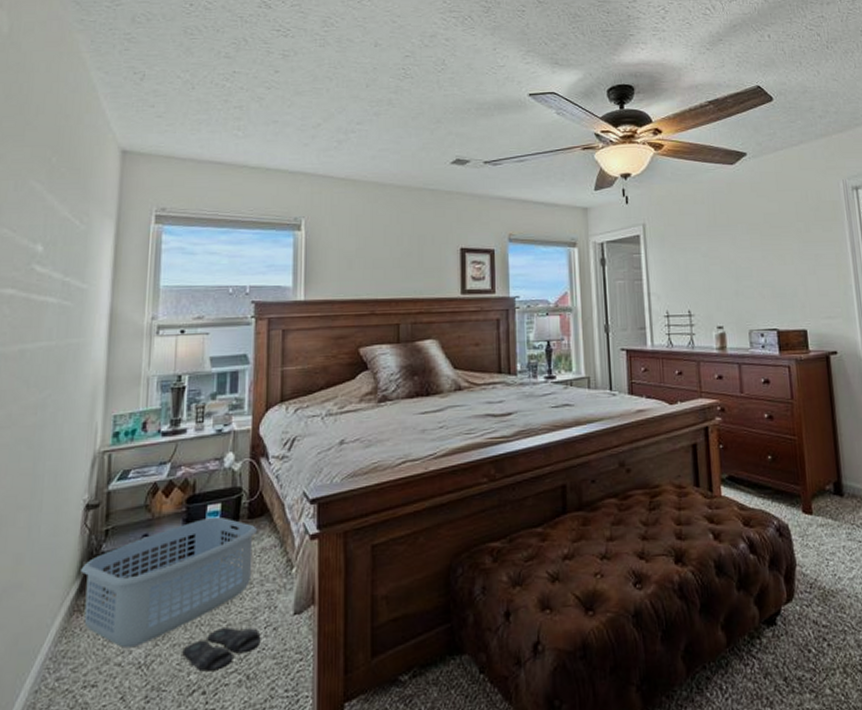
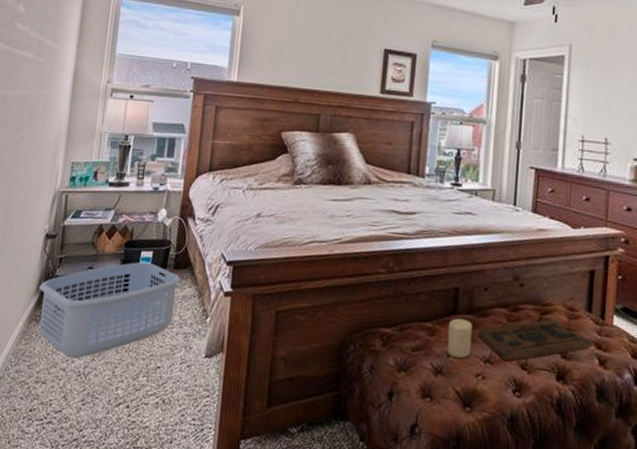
slippers: present [182,627,261,672] -> none [113,356,177,391]
candle: none [559,517,587,562] -> present [447,318,473,361]
decorative tray: none [590,501,705,556] -> present [477,320,593,363]

